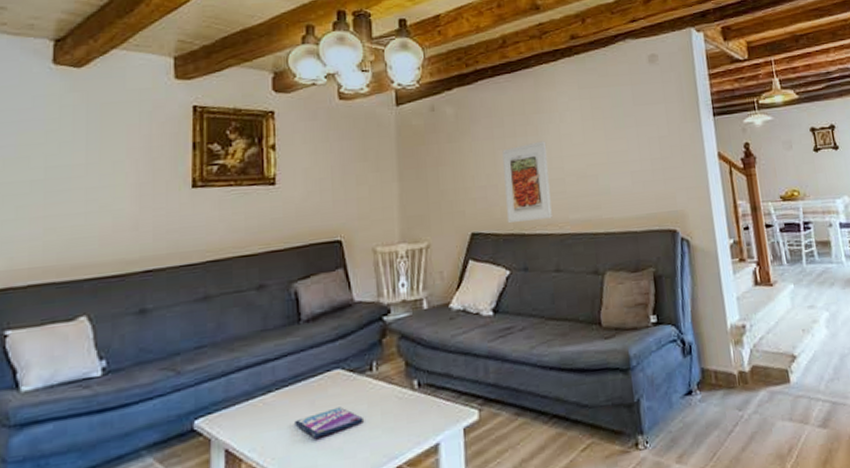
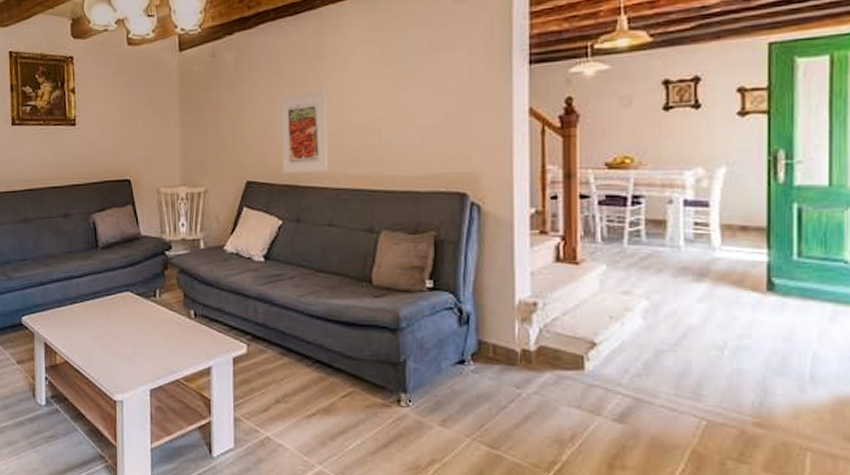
video game case: present [295,407,363,439] -> none [95,323,148,346]

